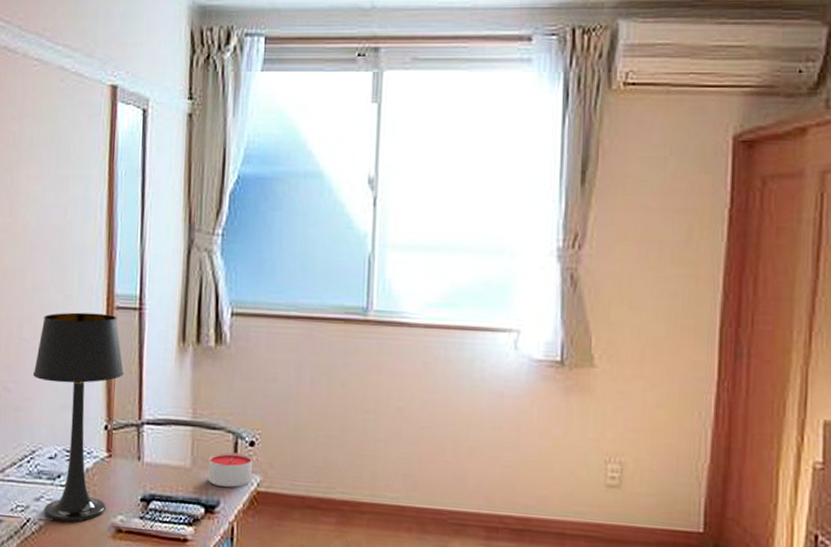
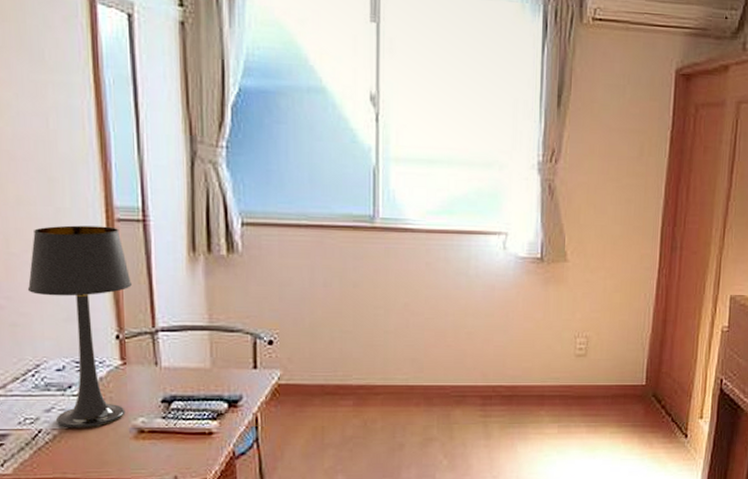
candle: present [208,452,252,487] -> none [228,351,272,382]

